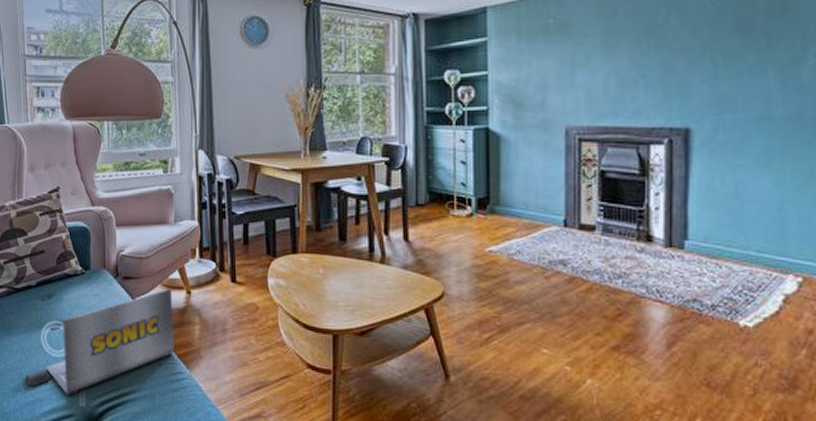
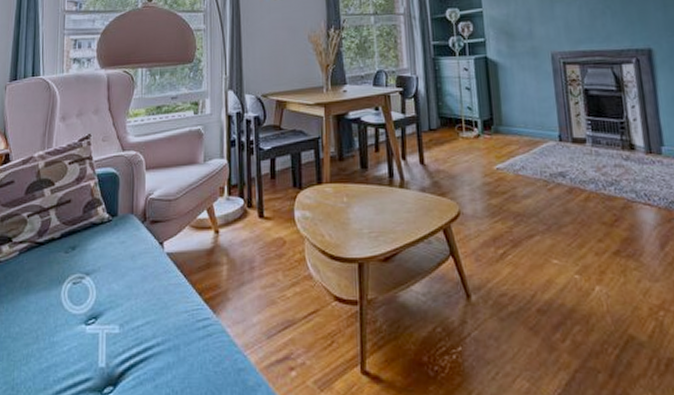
laptop: present [25,288,174,396] -> none [41,229,201,357]

